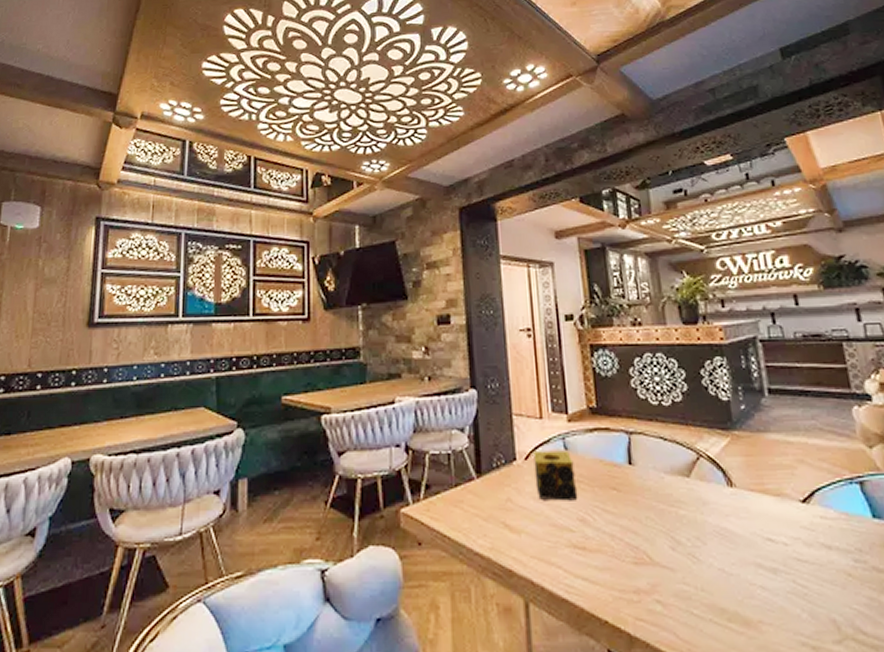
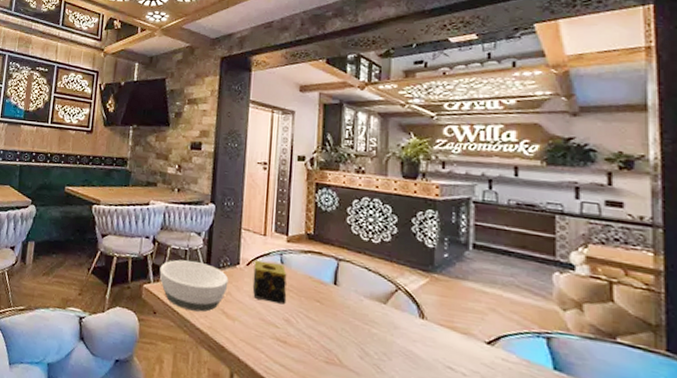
bowl: none [418,465,506,531] -> present [159,259,229,312]

